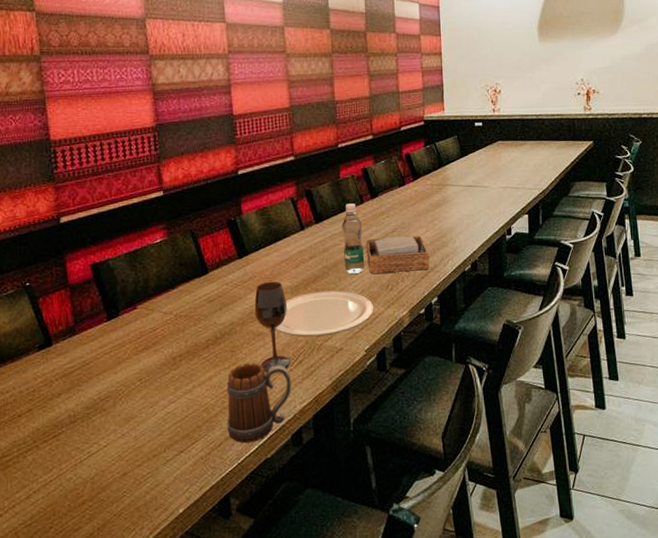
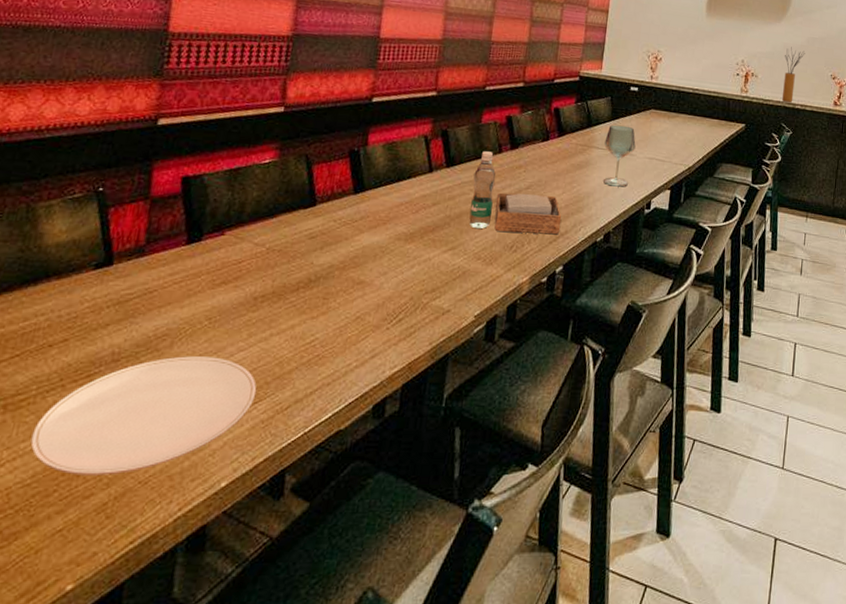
plate: none [23,410,192,514] -> present [30,356,257,475]
beer mug: present [226,362,291,444] -> none [299,313,386,410]
wine glass: present [254,281,290,372] -> none [354,224,398,327]
plate: present [275,290,374,337] -> none [379,242,494,294]
wine glass: none [458,160,488,219] -> present [603,124,636,187]
vase: none [624,57,645,114] -> present [781,47,805,103]

